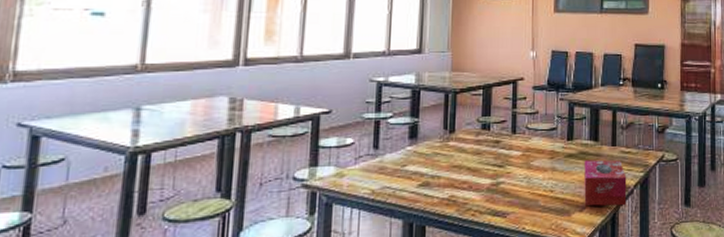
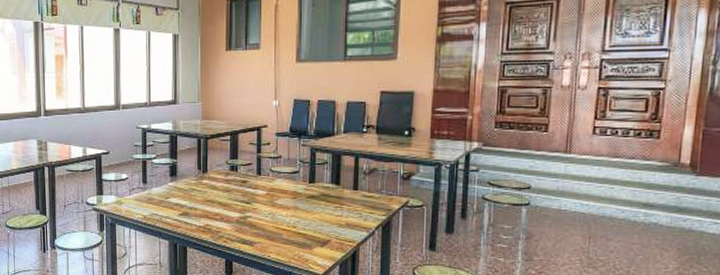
tissue box: present [584,159,627,206] -> none [325,202,368,245]

